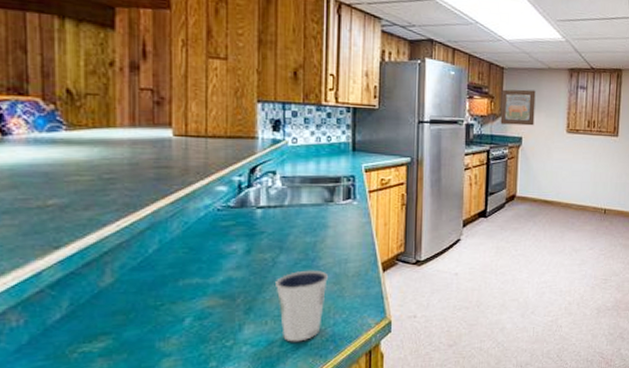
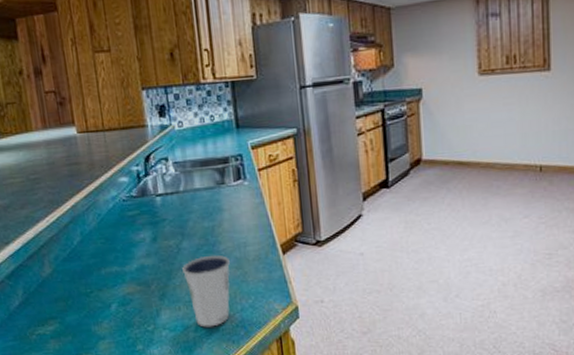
wall art: present [500,89,536,126] -> none [391,28,436,77]

